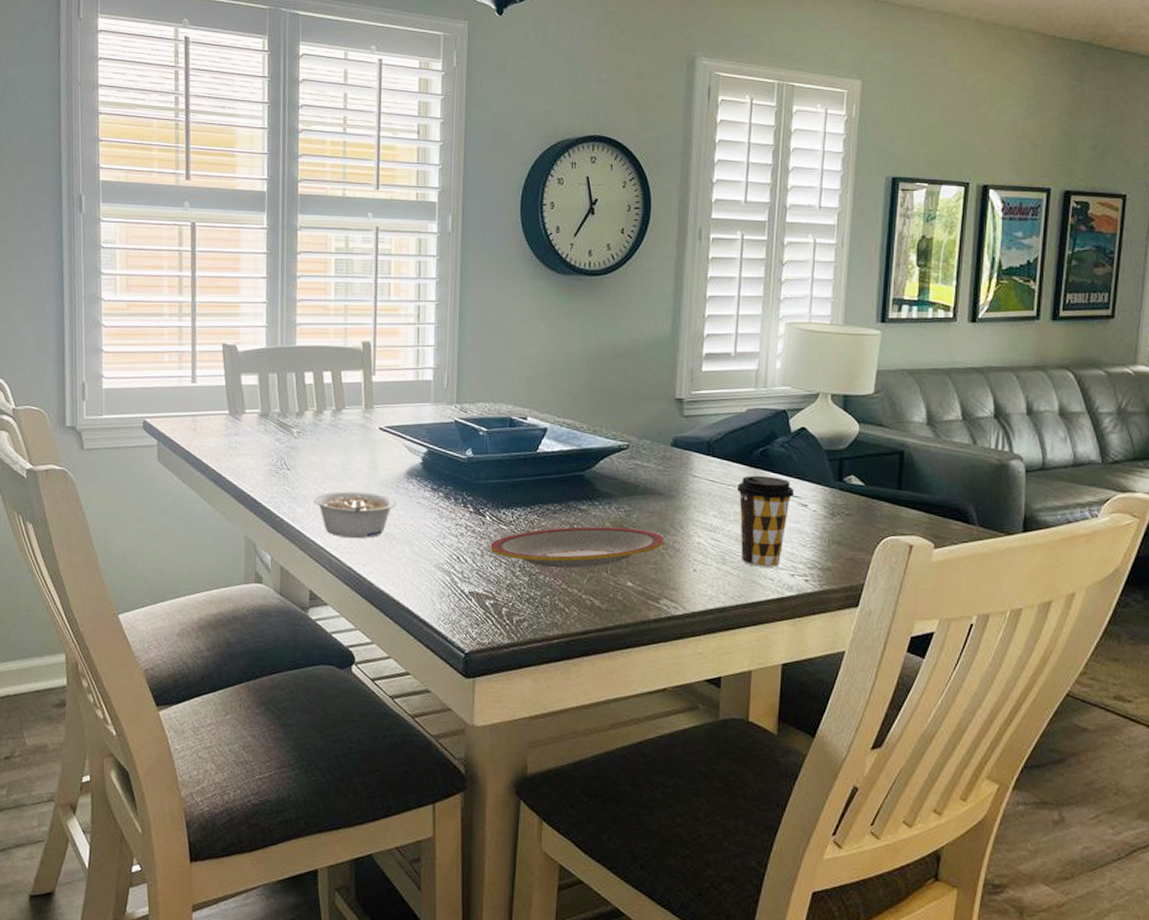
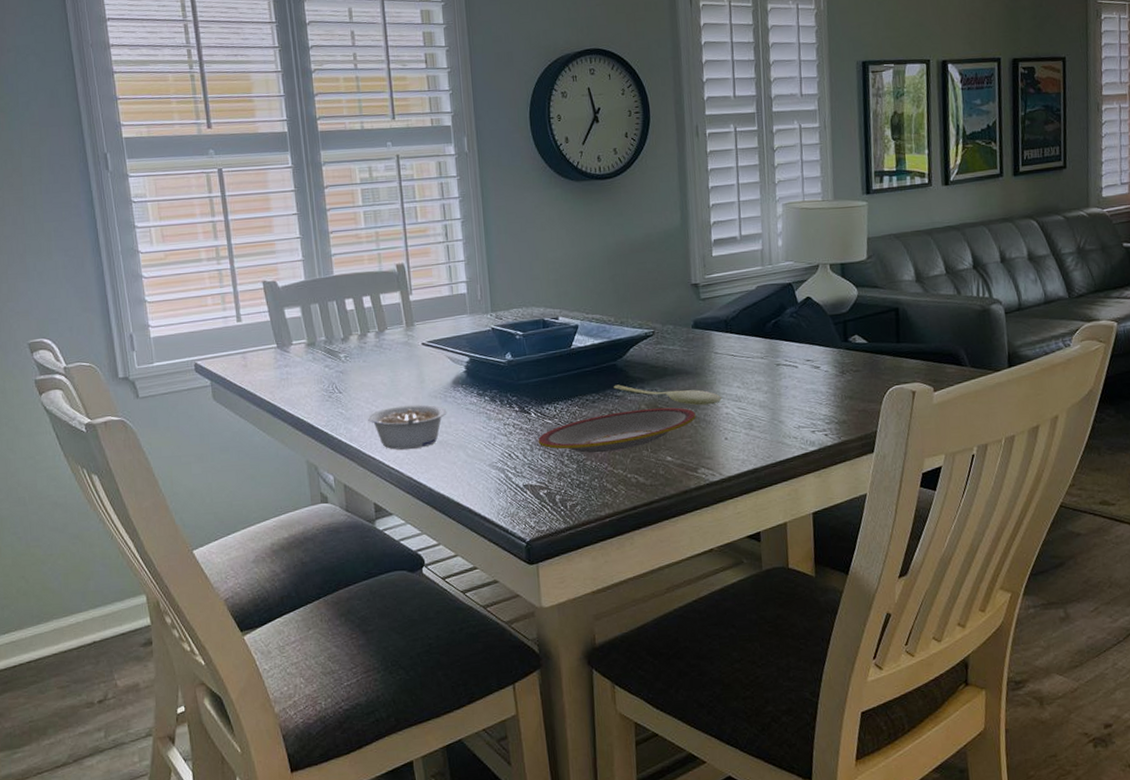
spoon: none [578,497,694,531] -> present [614,384,721,405]
coffee cup: present [736,475,795,568] -> none [755,344,807,428]

